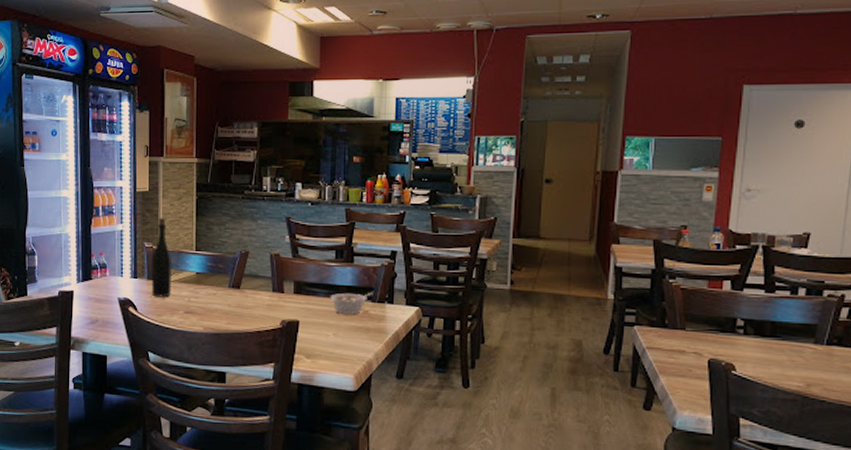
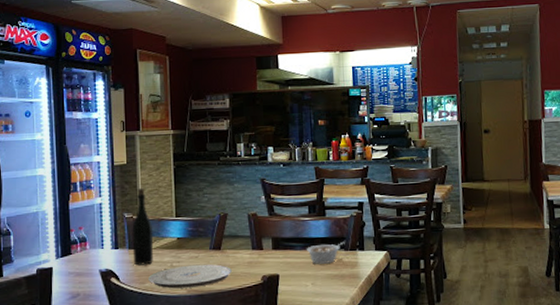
plate: none [166,301,250,325] -> present [148,264,232,289]

